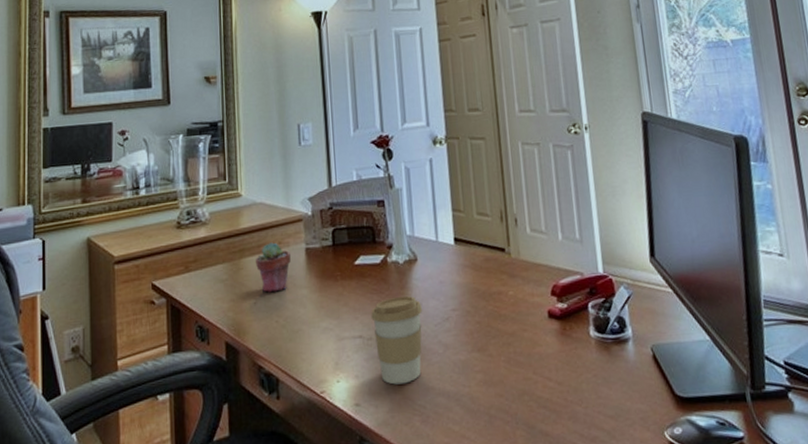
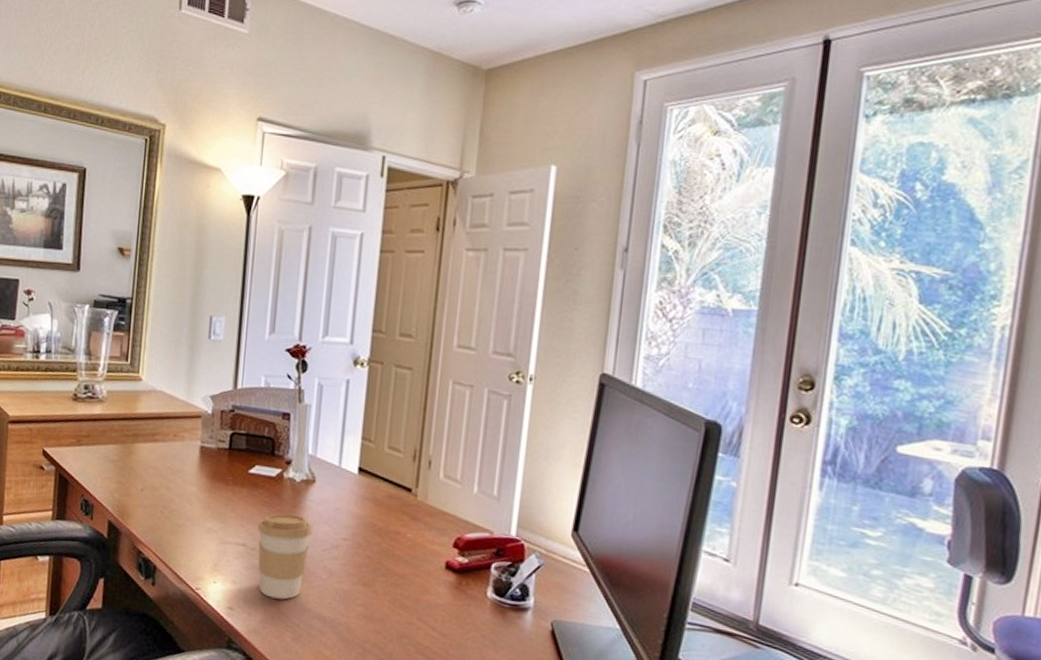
potted succulent: present [256,242,291,293] -> none [148,433,184,484]

